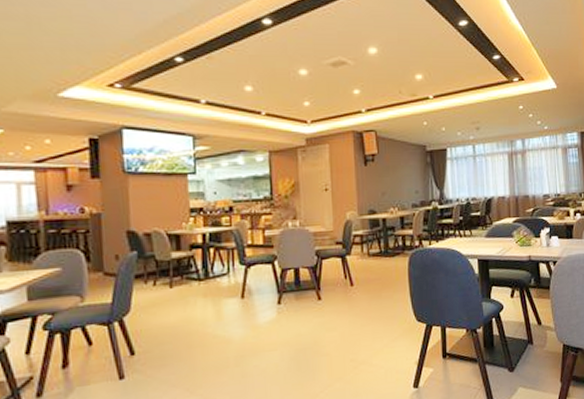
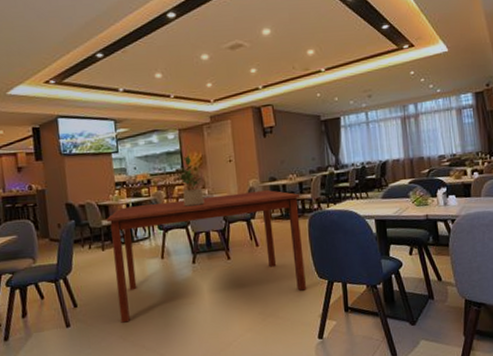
dining table: none [178,224,404,373] -> present [107,190,307,323]
potted plant: none [265,180,295,239] -> present [177,155,205,207]

